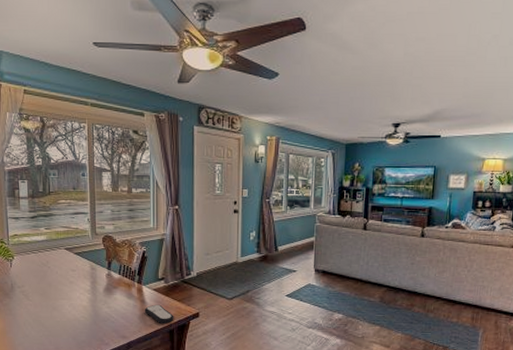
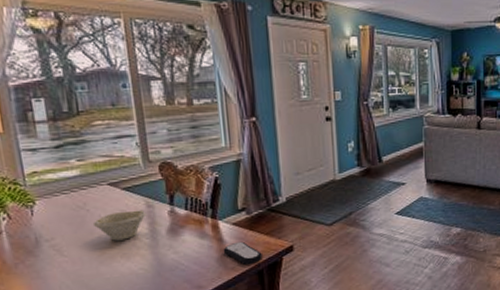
bowl: none [51,270,90,293] -> present [92,209,147,241]

